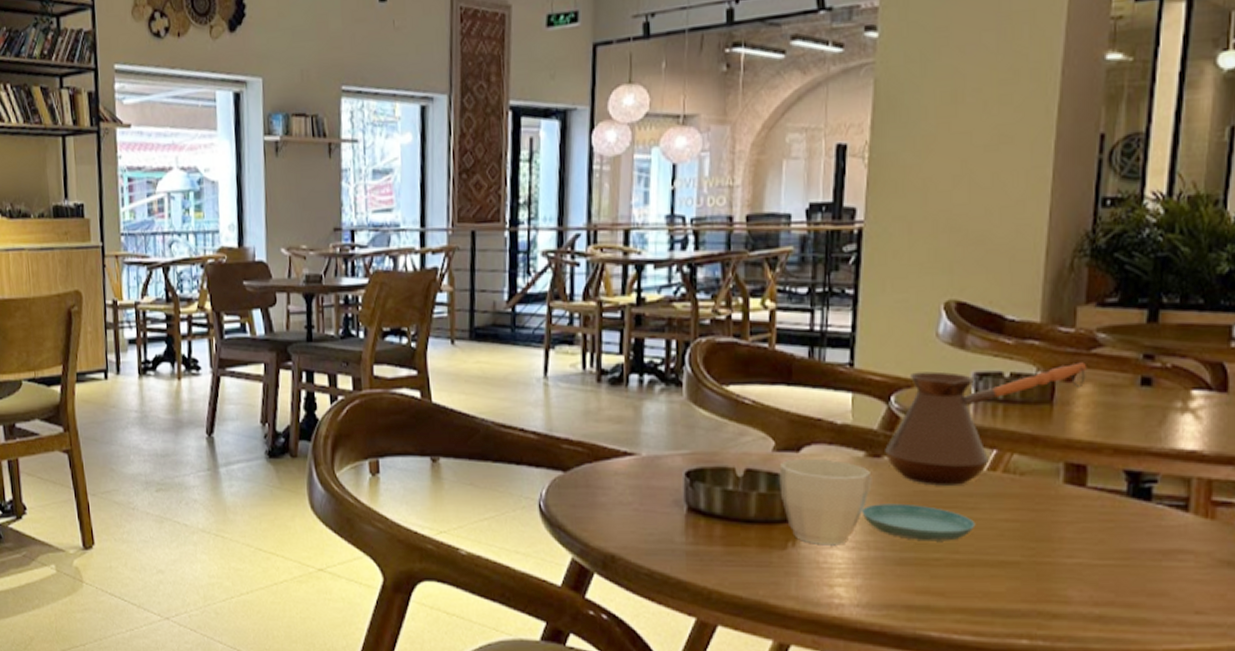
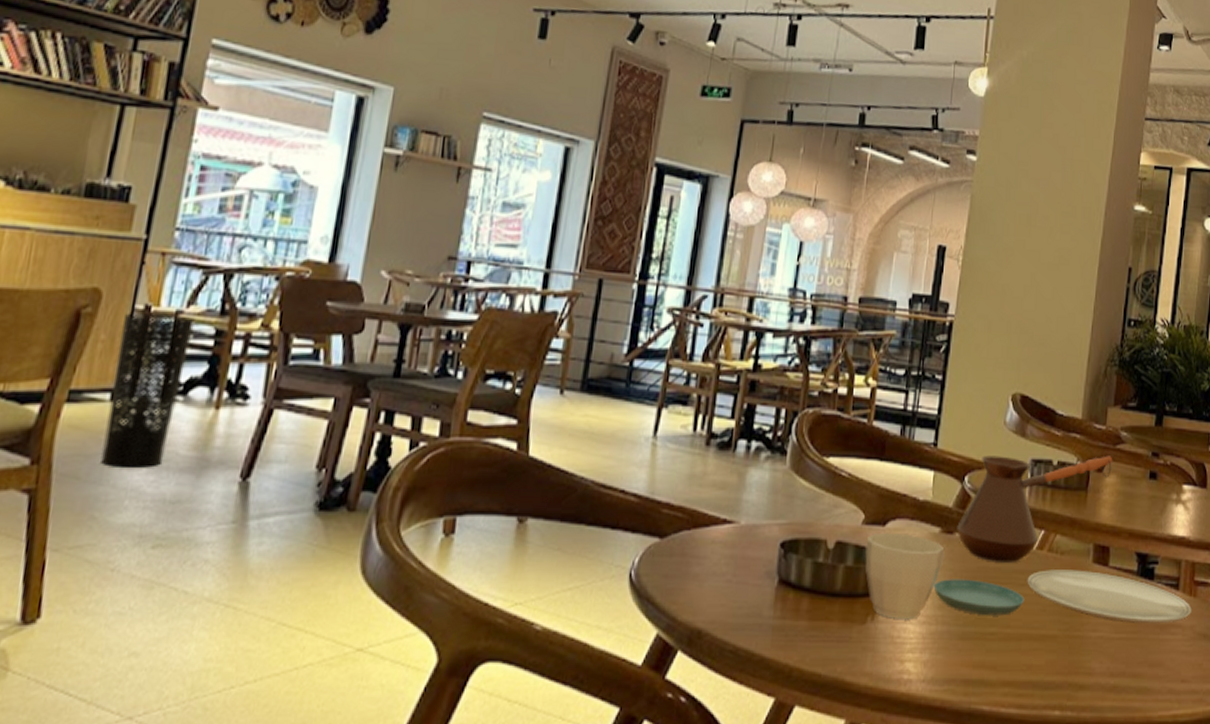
umbrella stand: none [101,306,151,431] -> present [101,313,195,468]
plate: none [977,491,1208,550] -> present [1027,570,1192,624]

